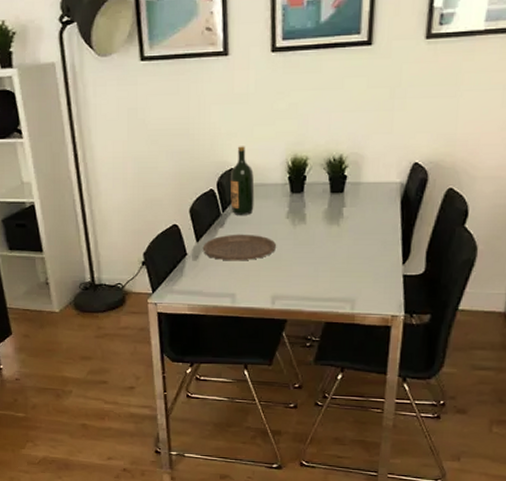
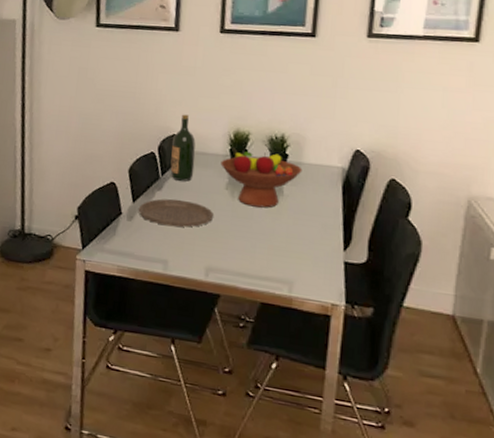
fruit bowl: none [280,174,361,232] -> present [220,146,303,208]

